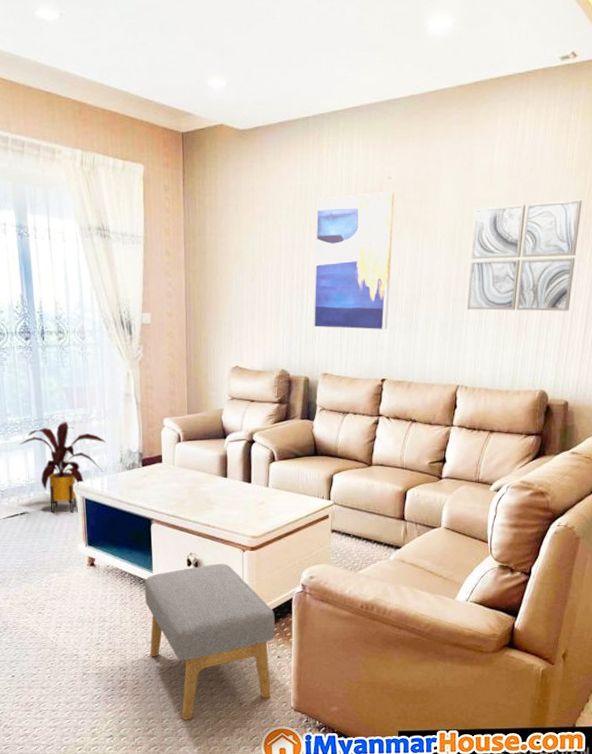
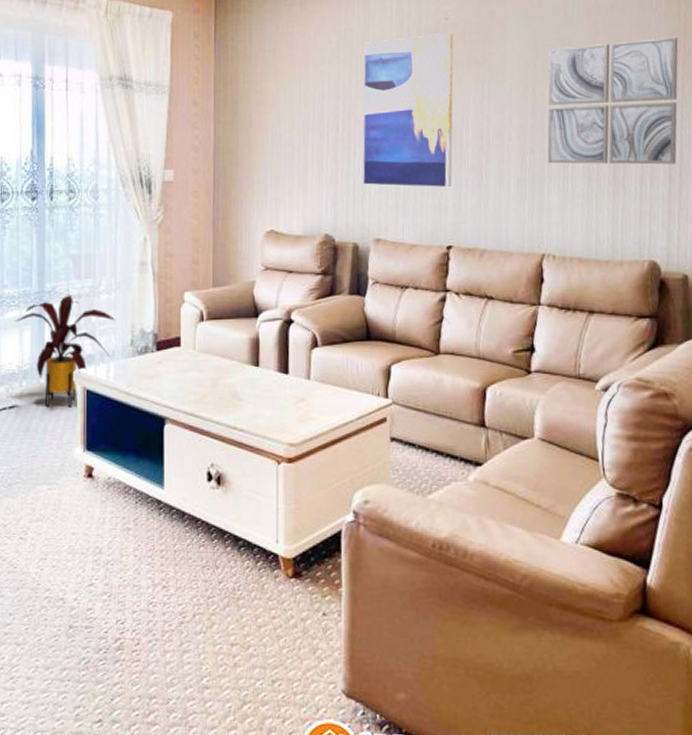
footstool: present [144,563,275,720] -> none [152,479,319,703]

